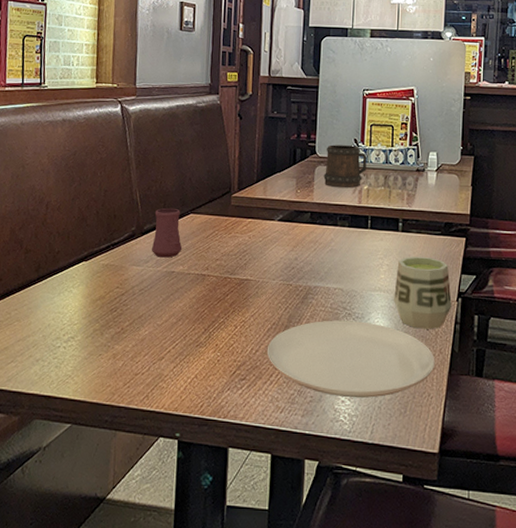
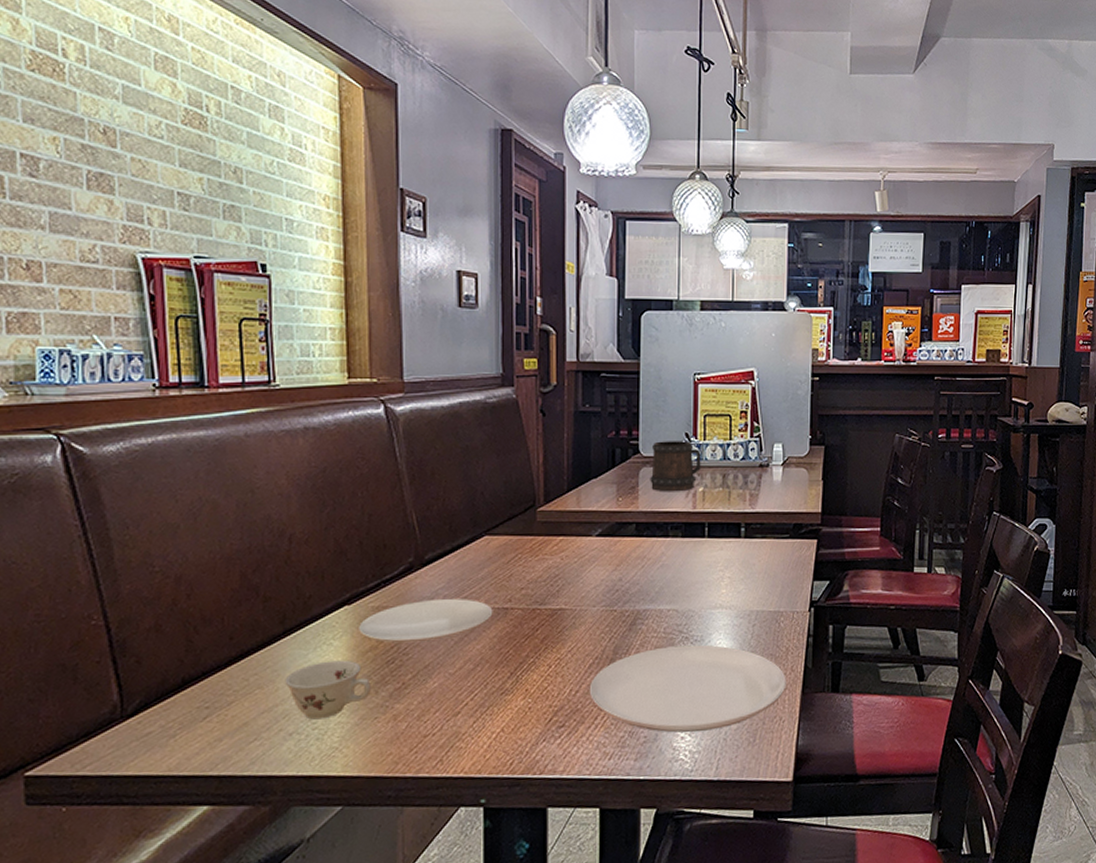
teacup: none [36,304,98,351] -> present [285,660,371,720]
plate: none [92,262,194,297] -> present [359,599,493,644]
cup: present [151,207,183,258] -> none [435,530,477,592]
cup: present [394,256,452,329] -> none [738,564,803,647]

